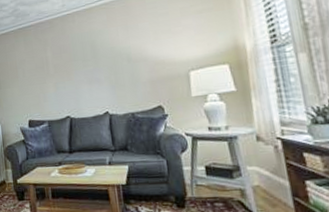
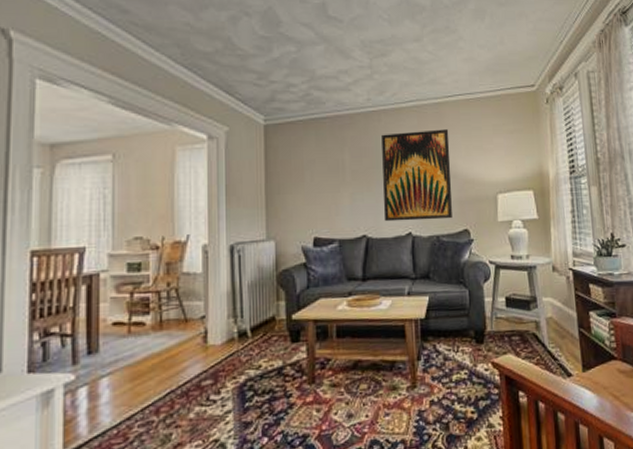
wall art: none [76,19,145,104] -> present [381,129,452,222]

